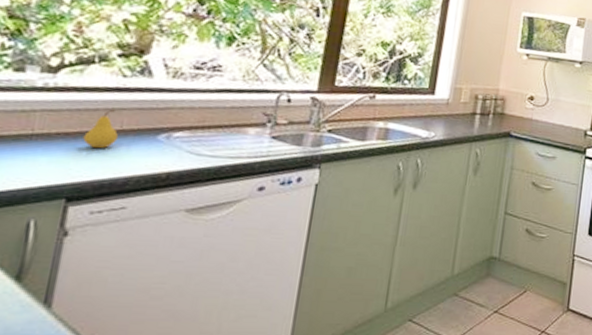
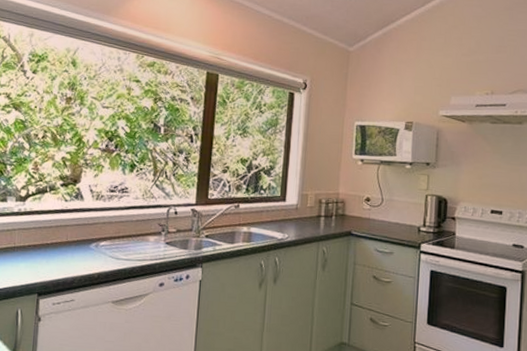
fruit: present [83,109,119,148] -> none [44,226,66,255]

